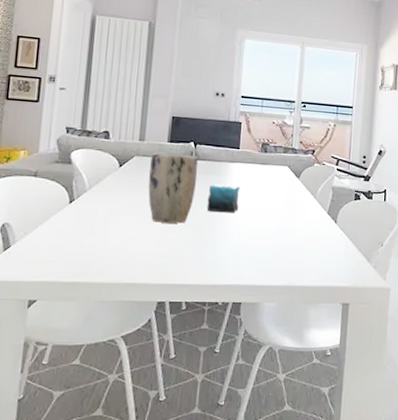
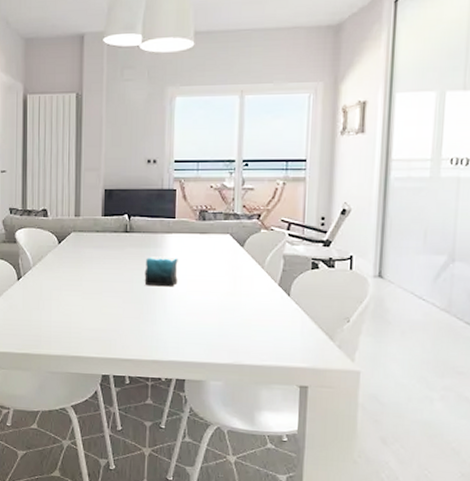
plant pot: present [148,152,198,223] -> none [86,227,134,298]

